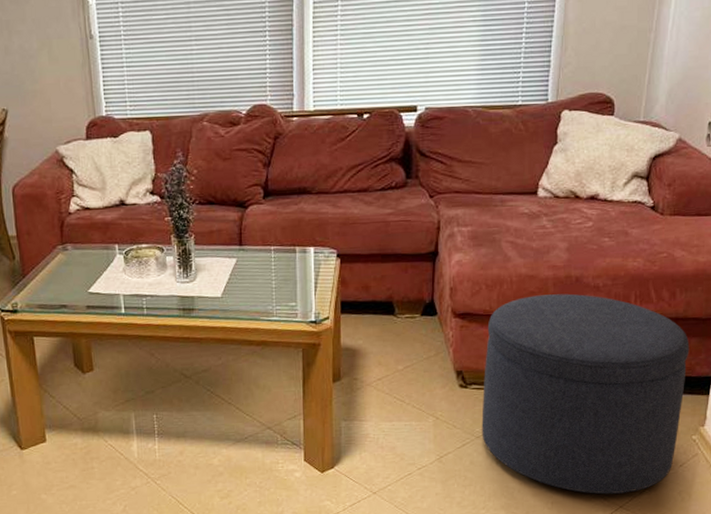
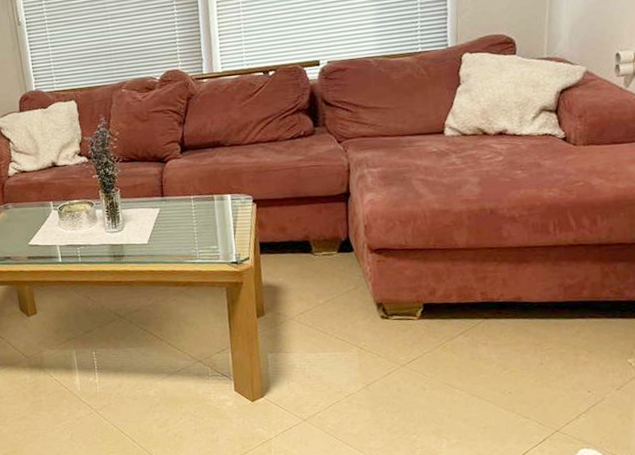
ottoman: present [481,293,690,495] -> none [404,225,617,419]

